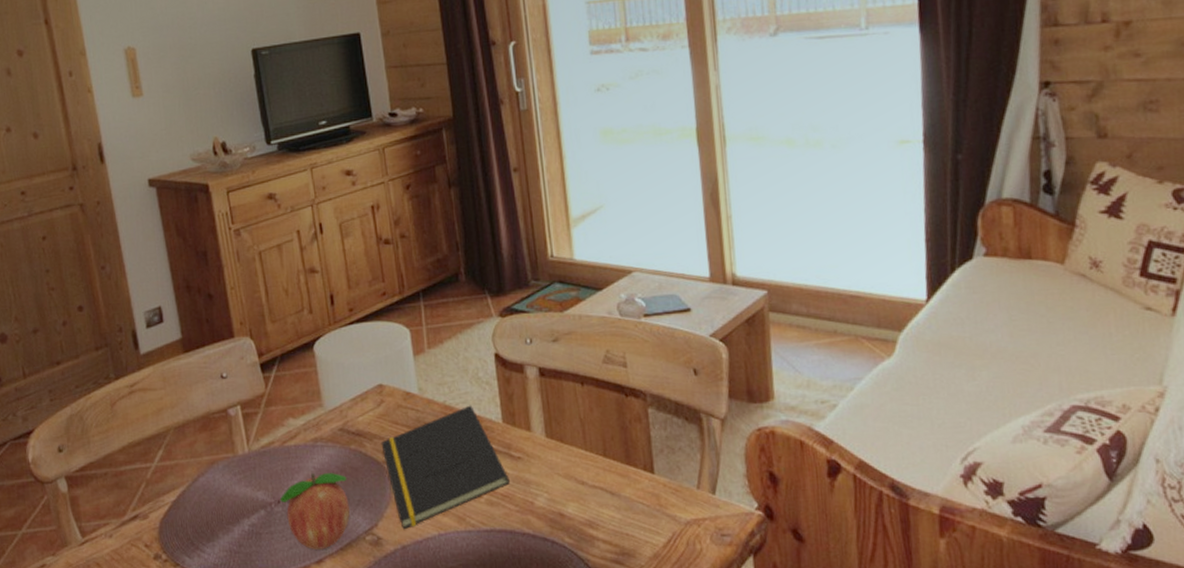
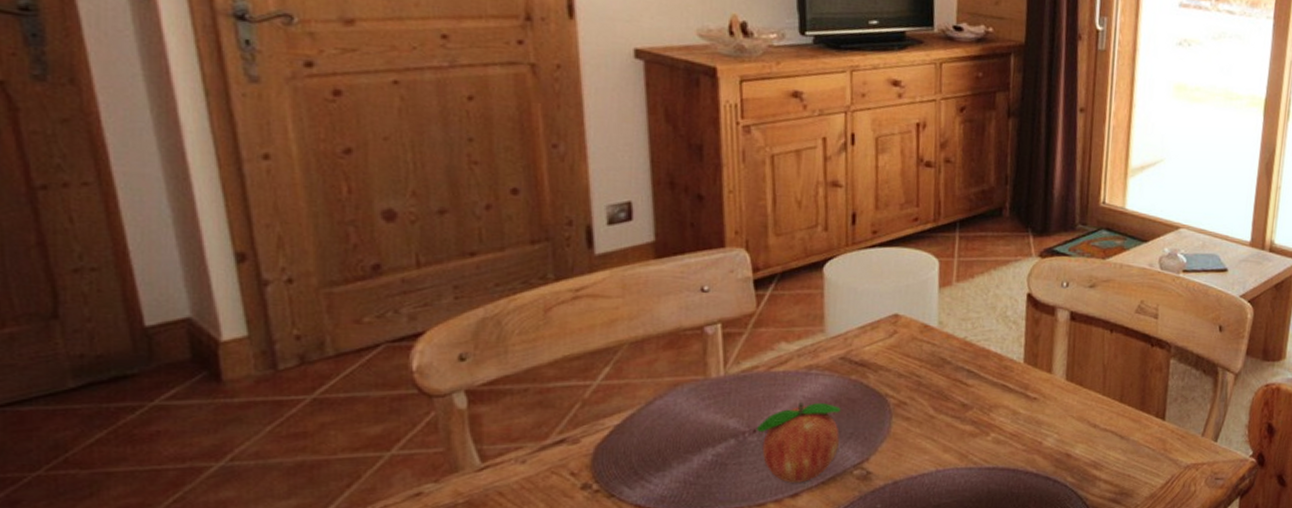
notepad: present [381,405,510,530] -> none [887,343,1021,465]

